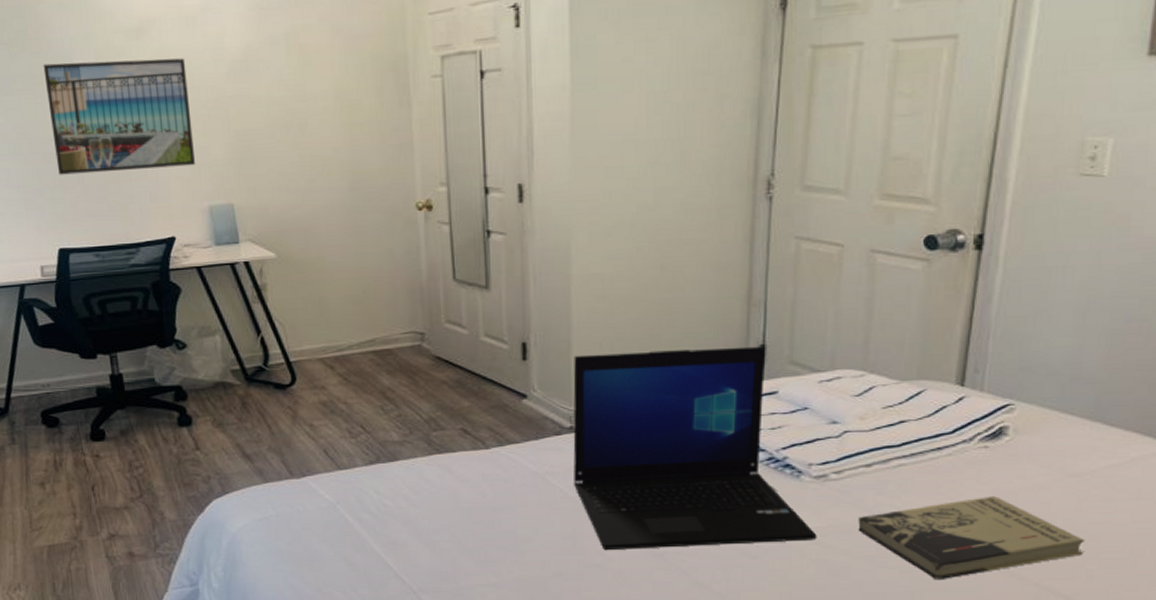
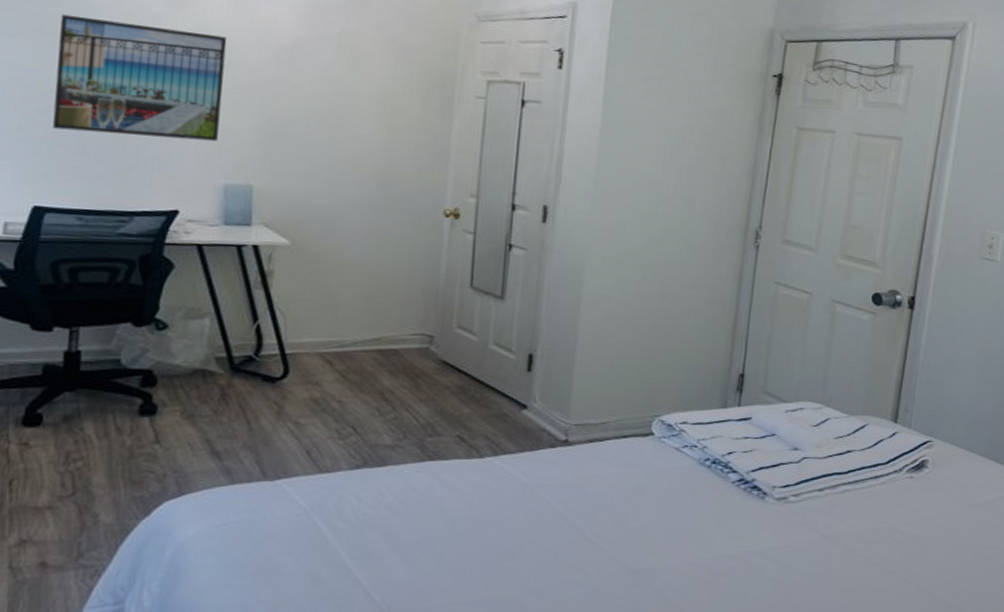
laptop: present [573,346,817,551] -> none [561,370,776,567]
book: present [858,495,1085,581] -> none [809,521,982,599]

